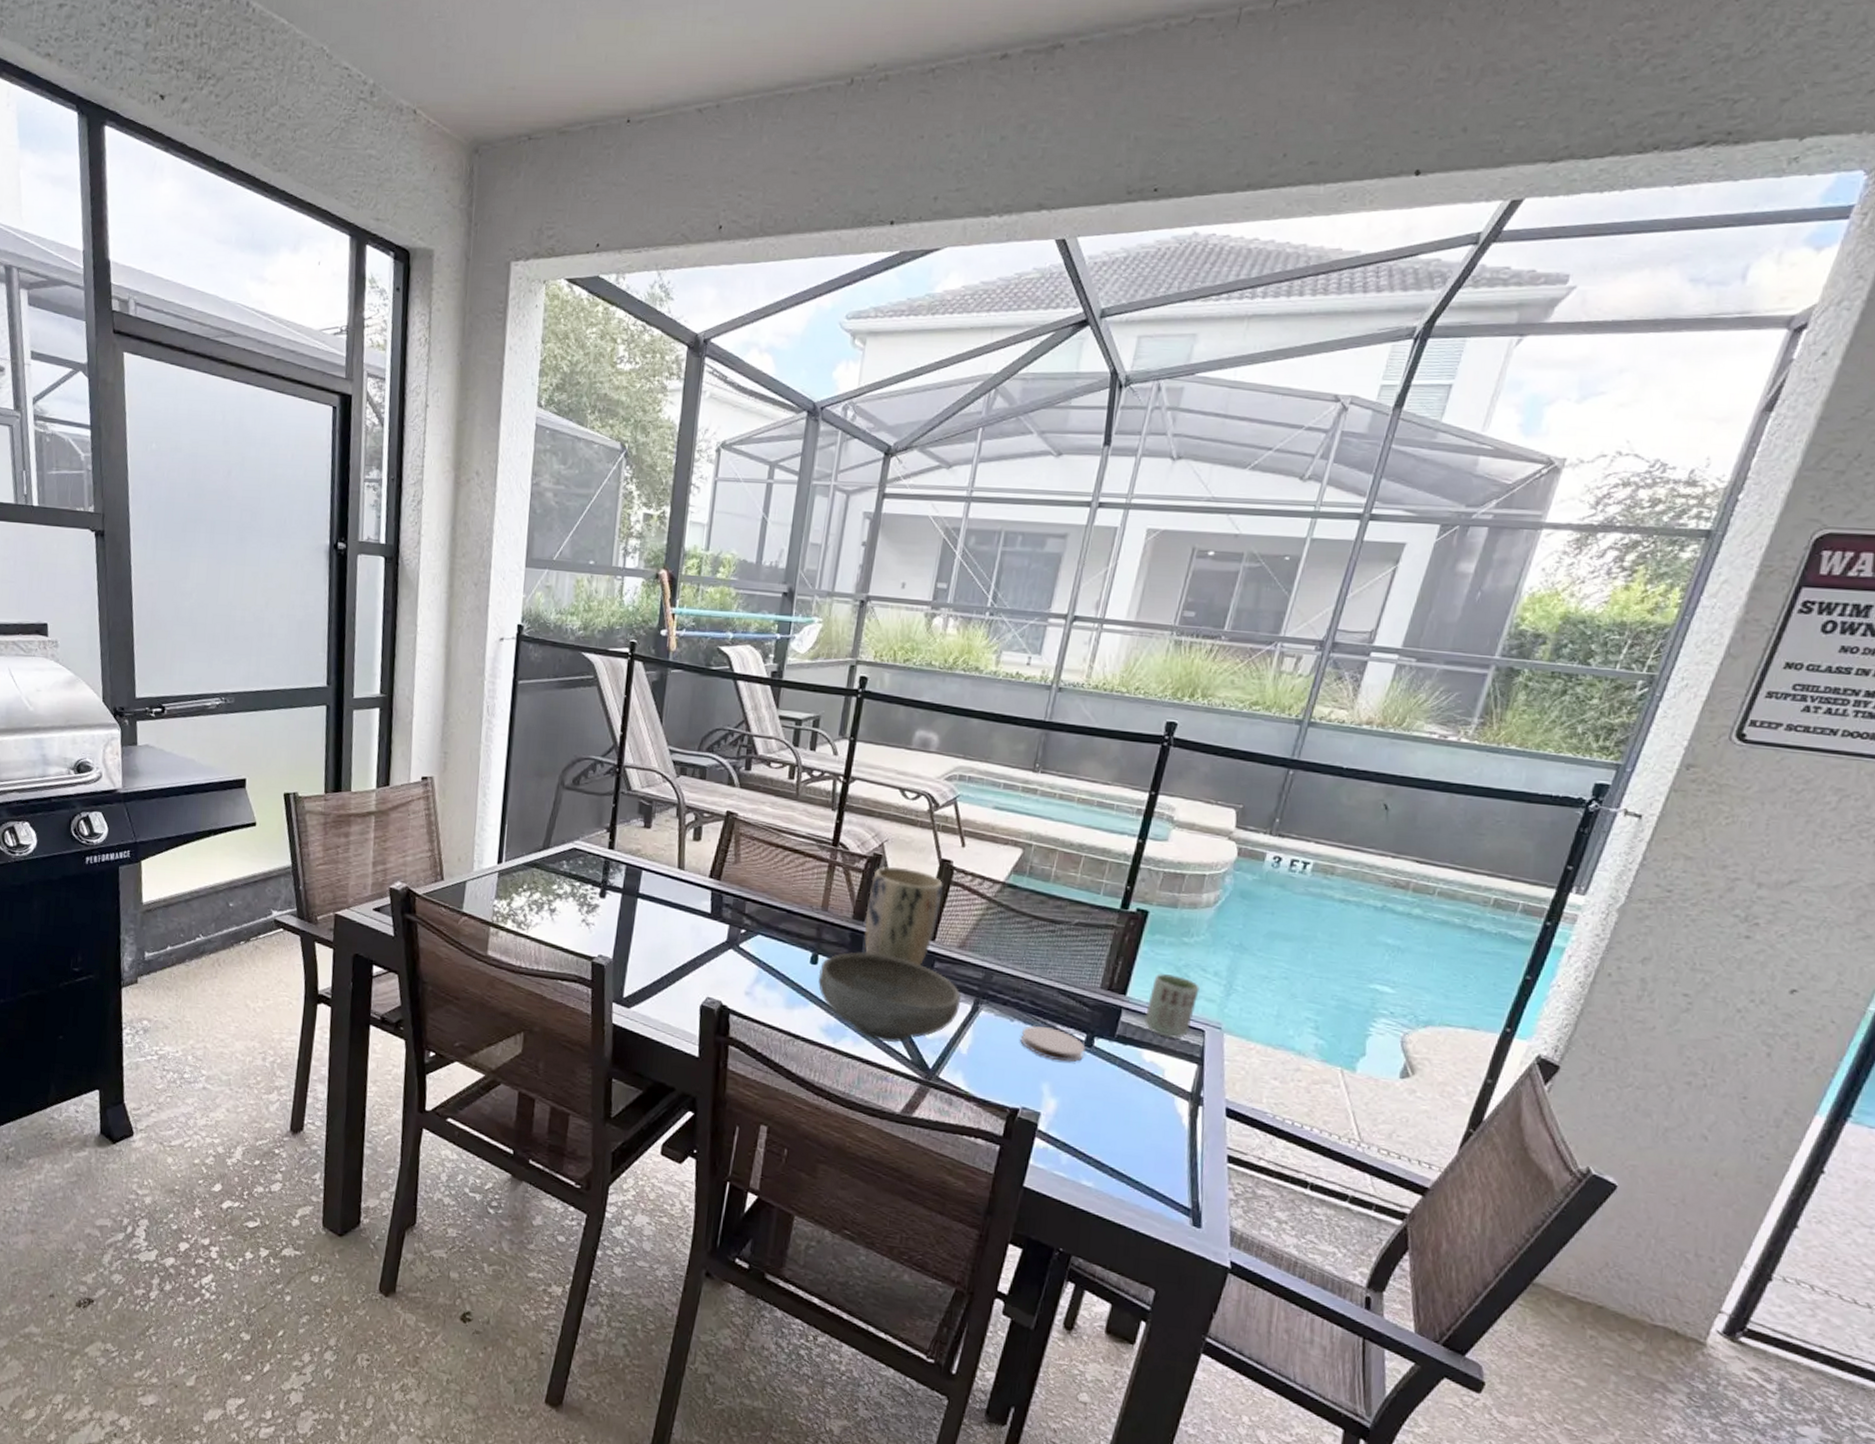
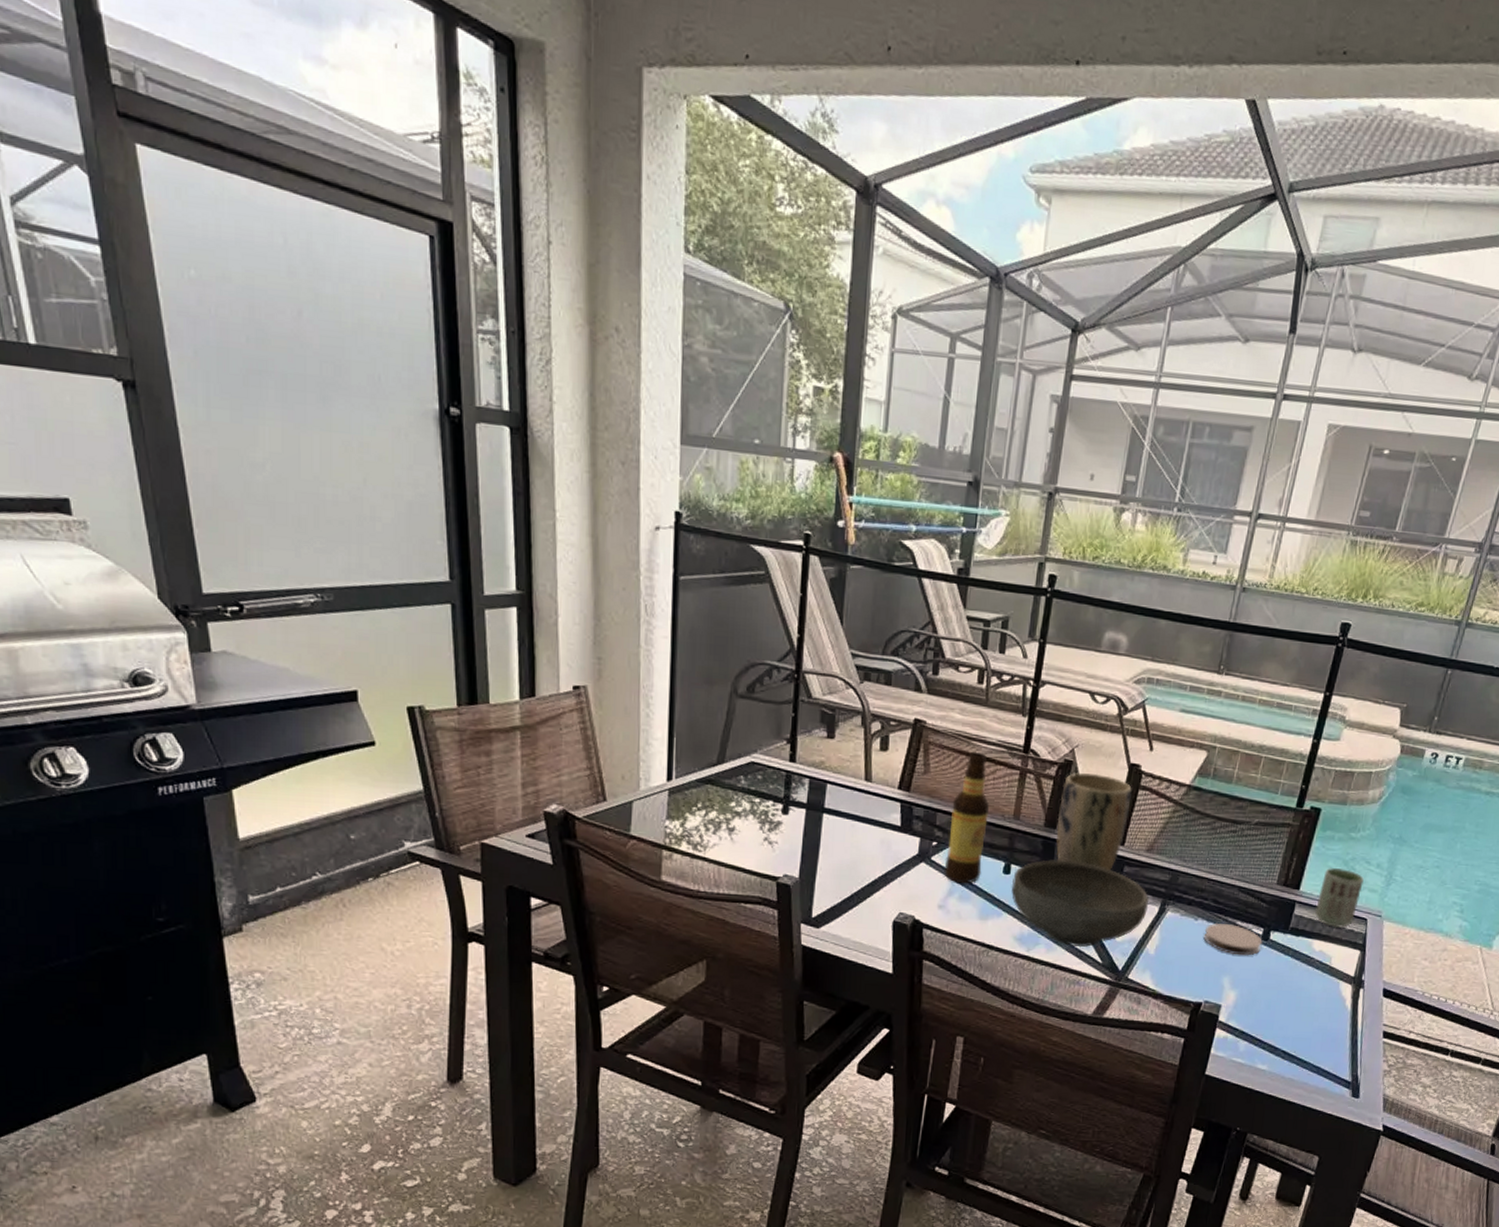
bottle: none [751,844,799,973] -> present [944,752,990,884]

